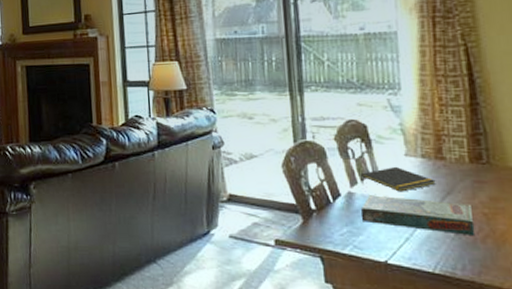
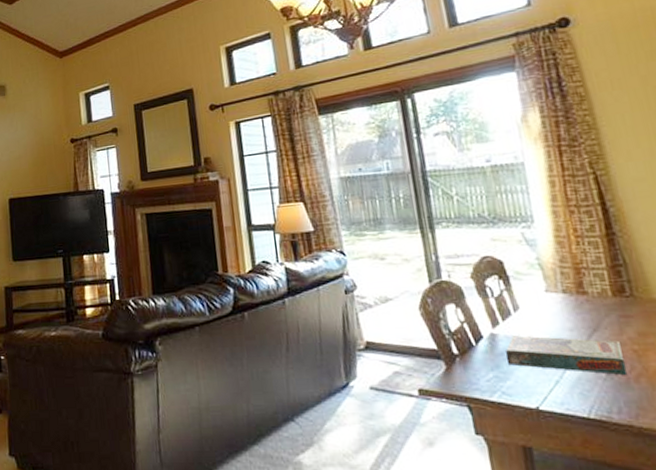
notepad: present [361,166,436,192] -> none [502,303,581,331]

